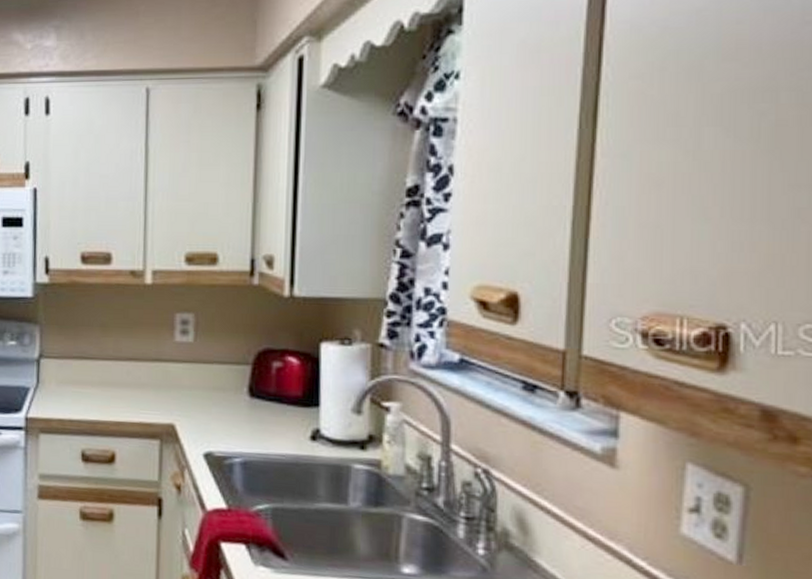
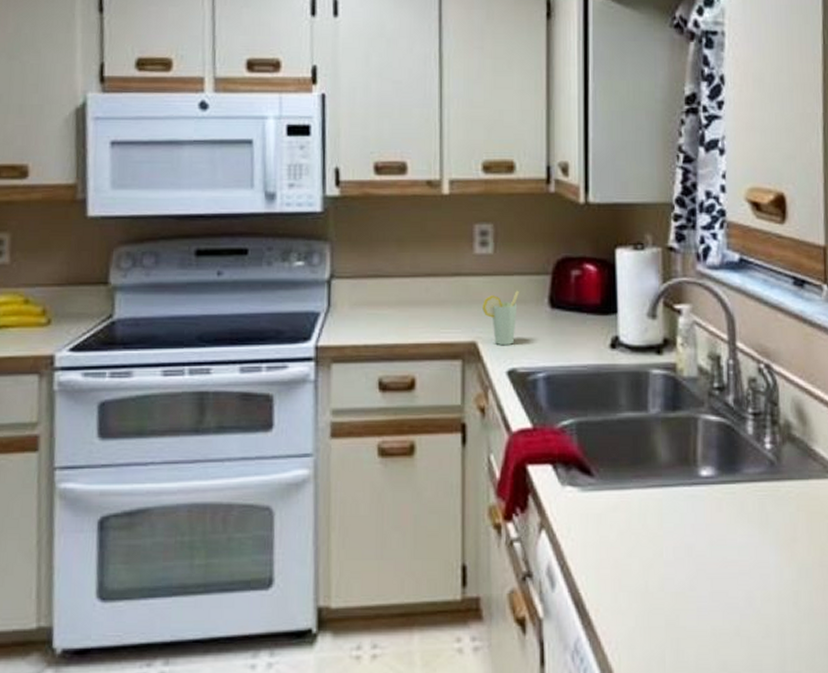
cup: none [181,378,218,430] -> present [482,290,519,346]

